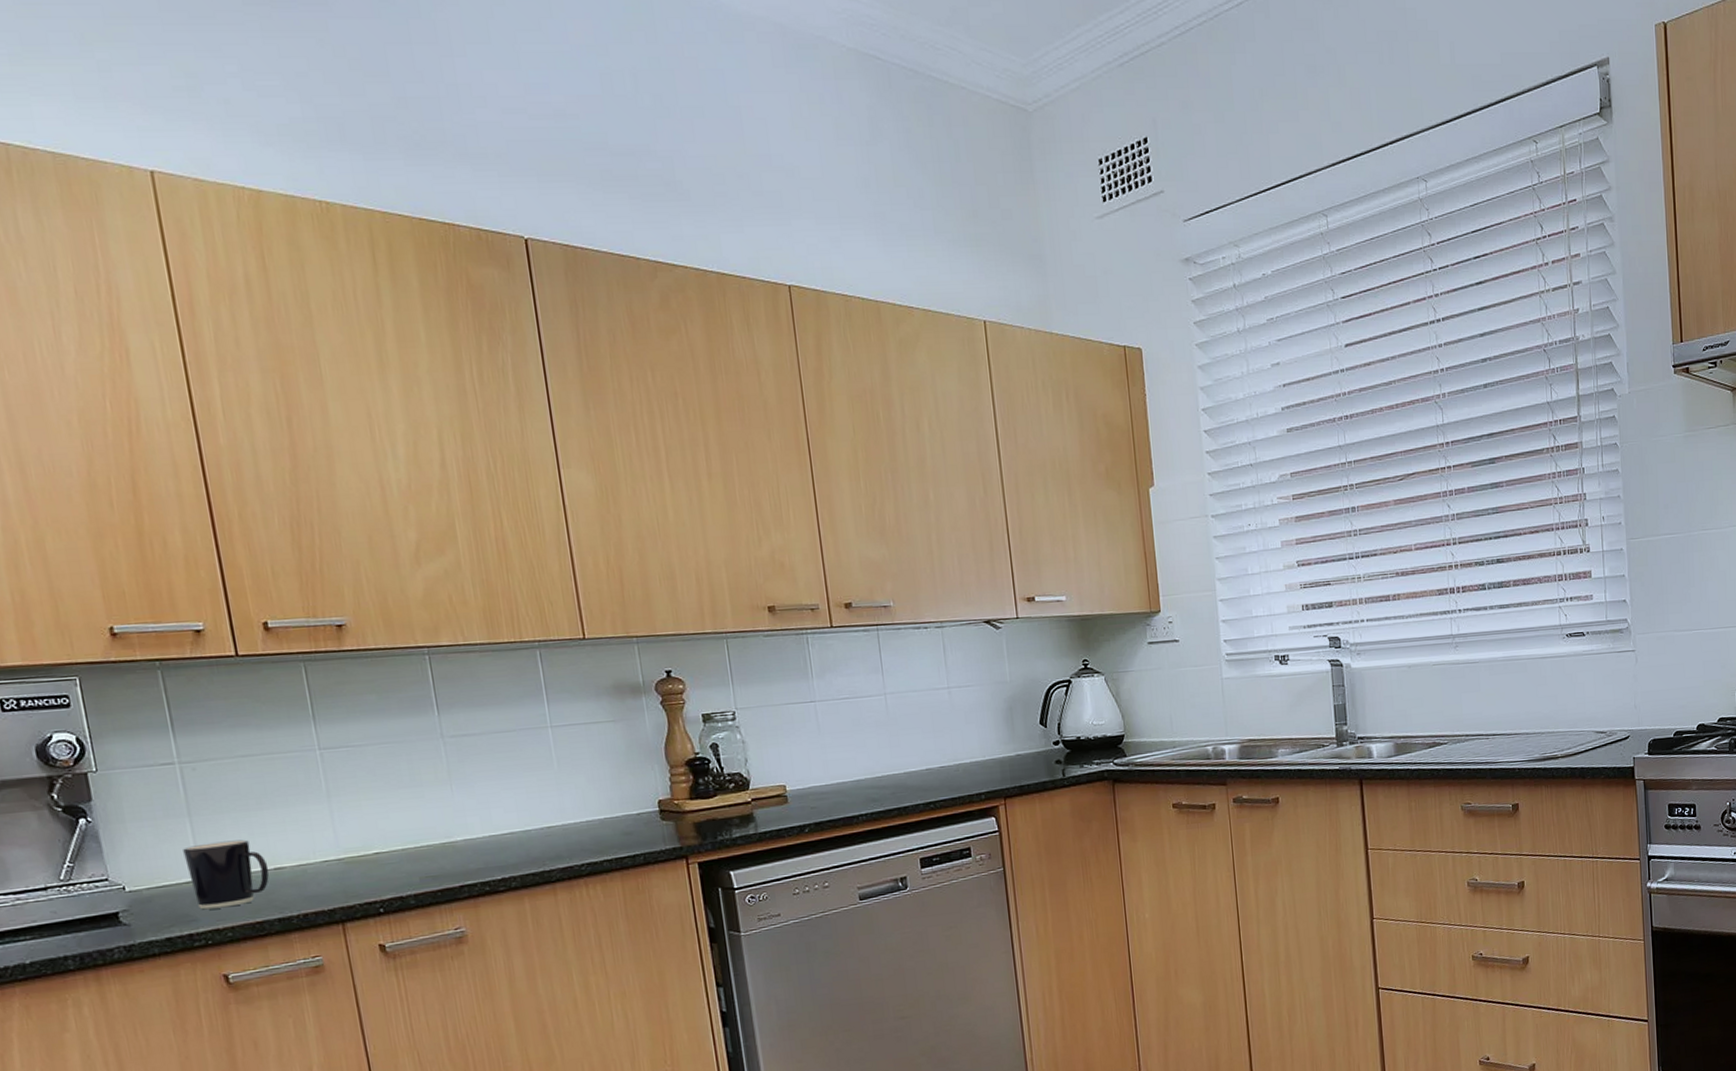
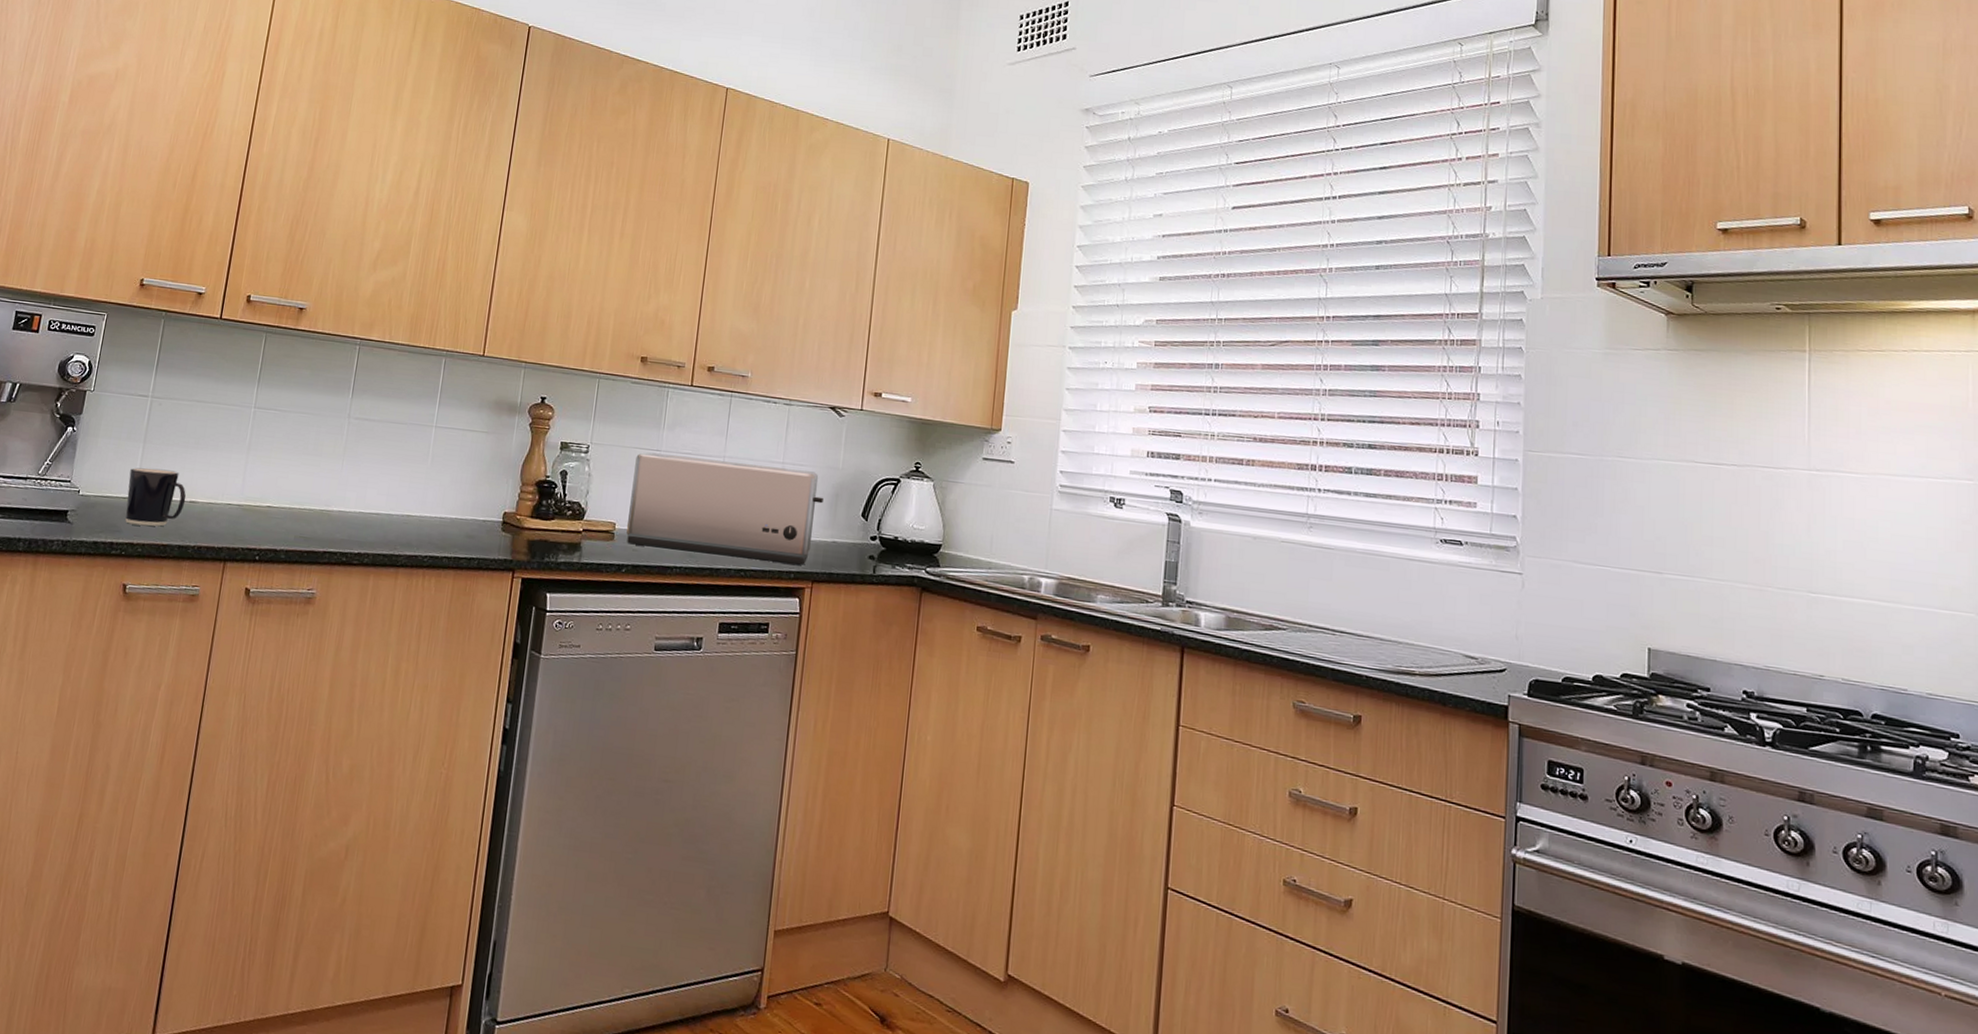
toaster: none [790,690,998,804] -> present [626,453,823,566]

